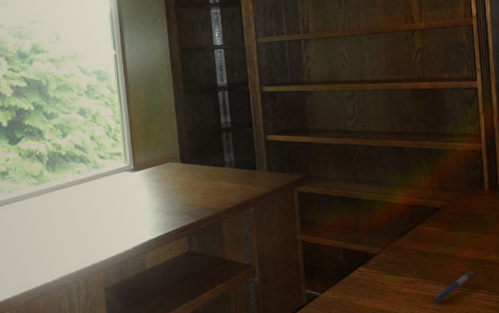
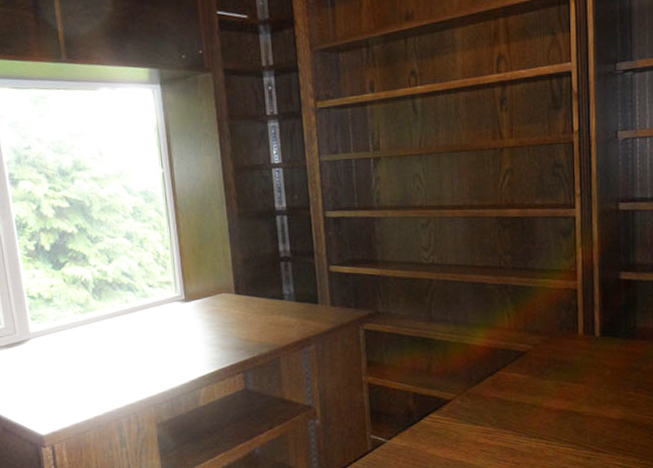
pen: present [434,271,473,303] -> none [514,424,560,455]

